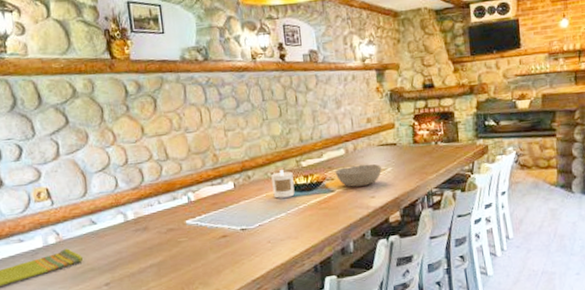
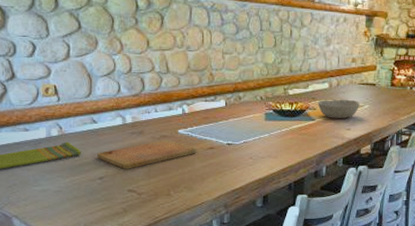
cutting board: none [99,232,209,271] -> present [96,139,197,169]
candle: present [271,169,295,199] -> none [260,94,280,120]

